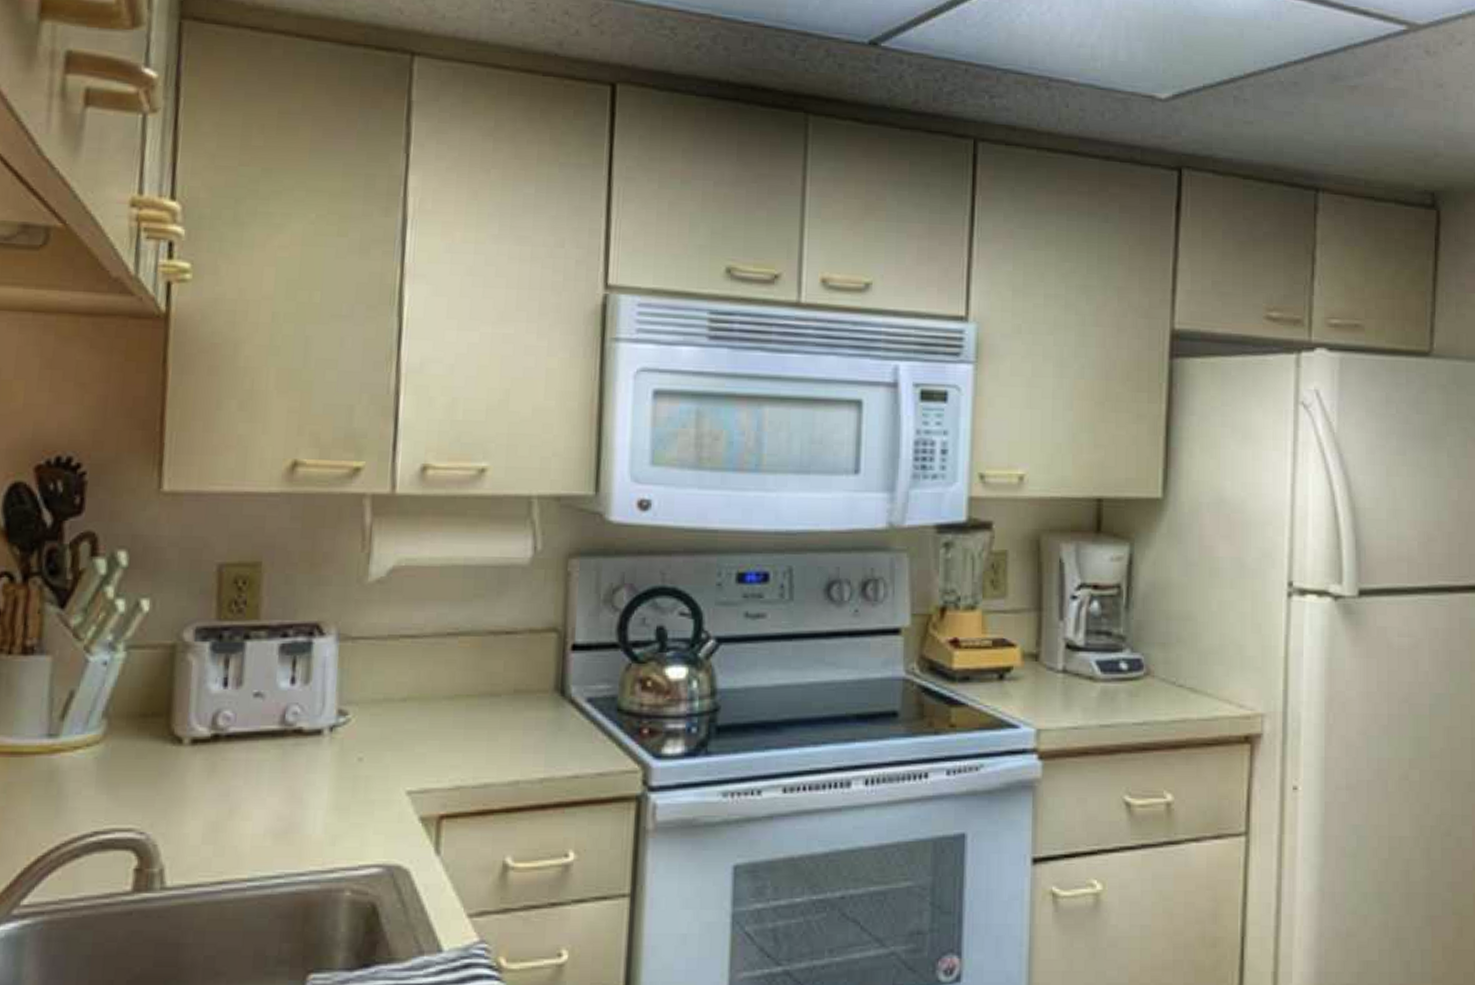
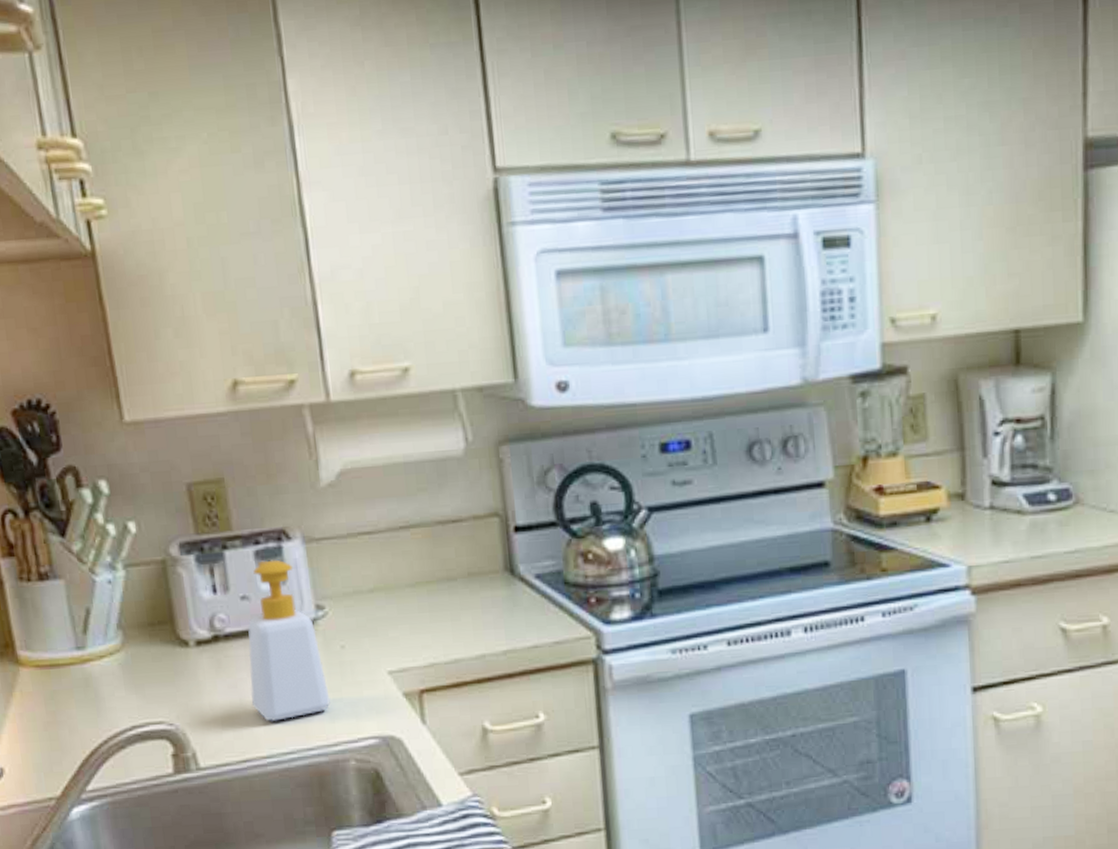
soap bottle: none [242,655,336,838] -> present [248,559,330,721]

